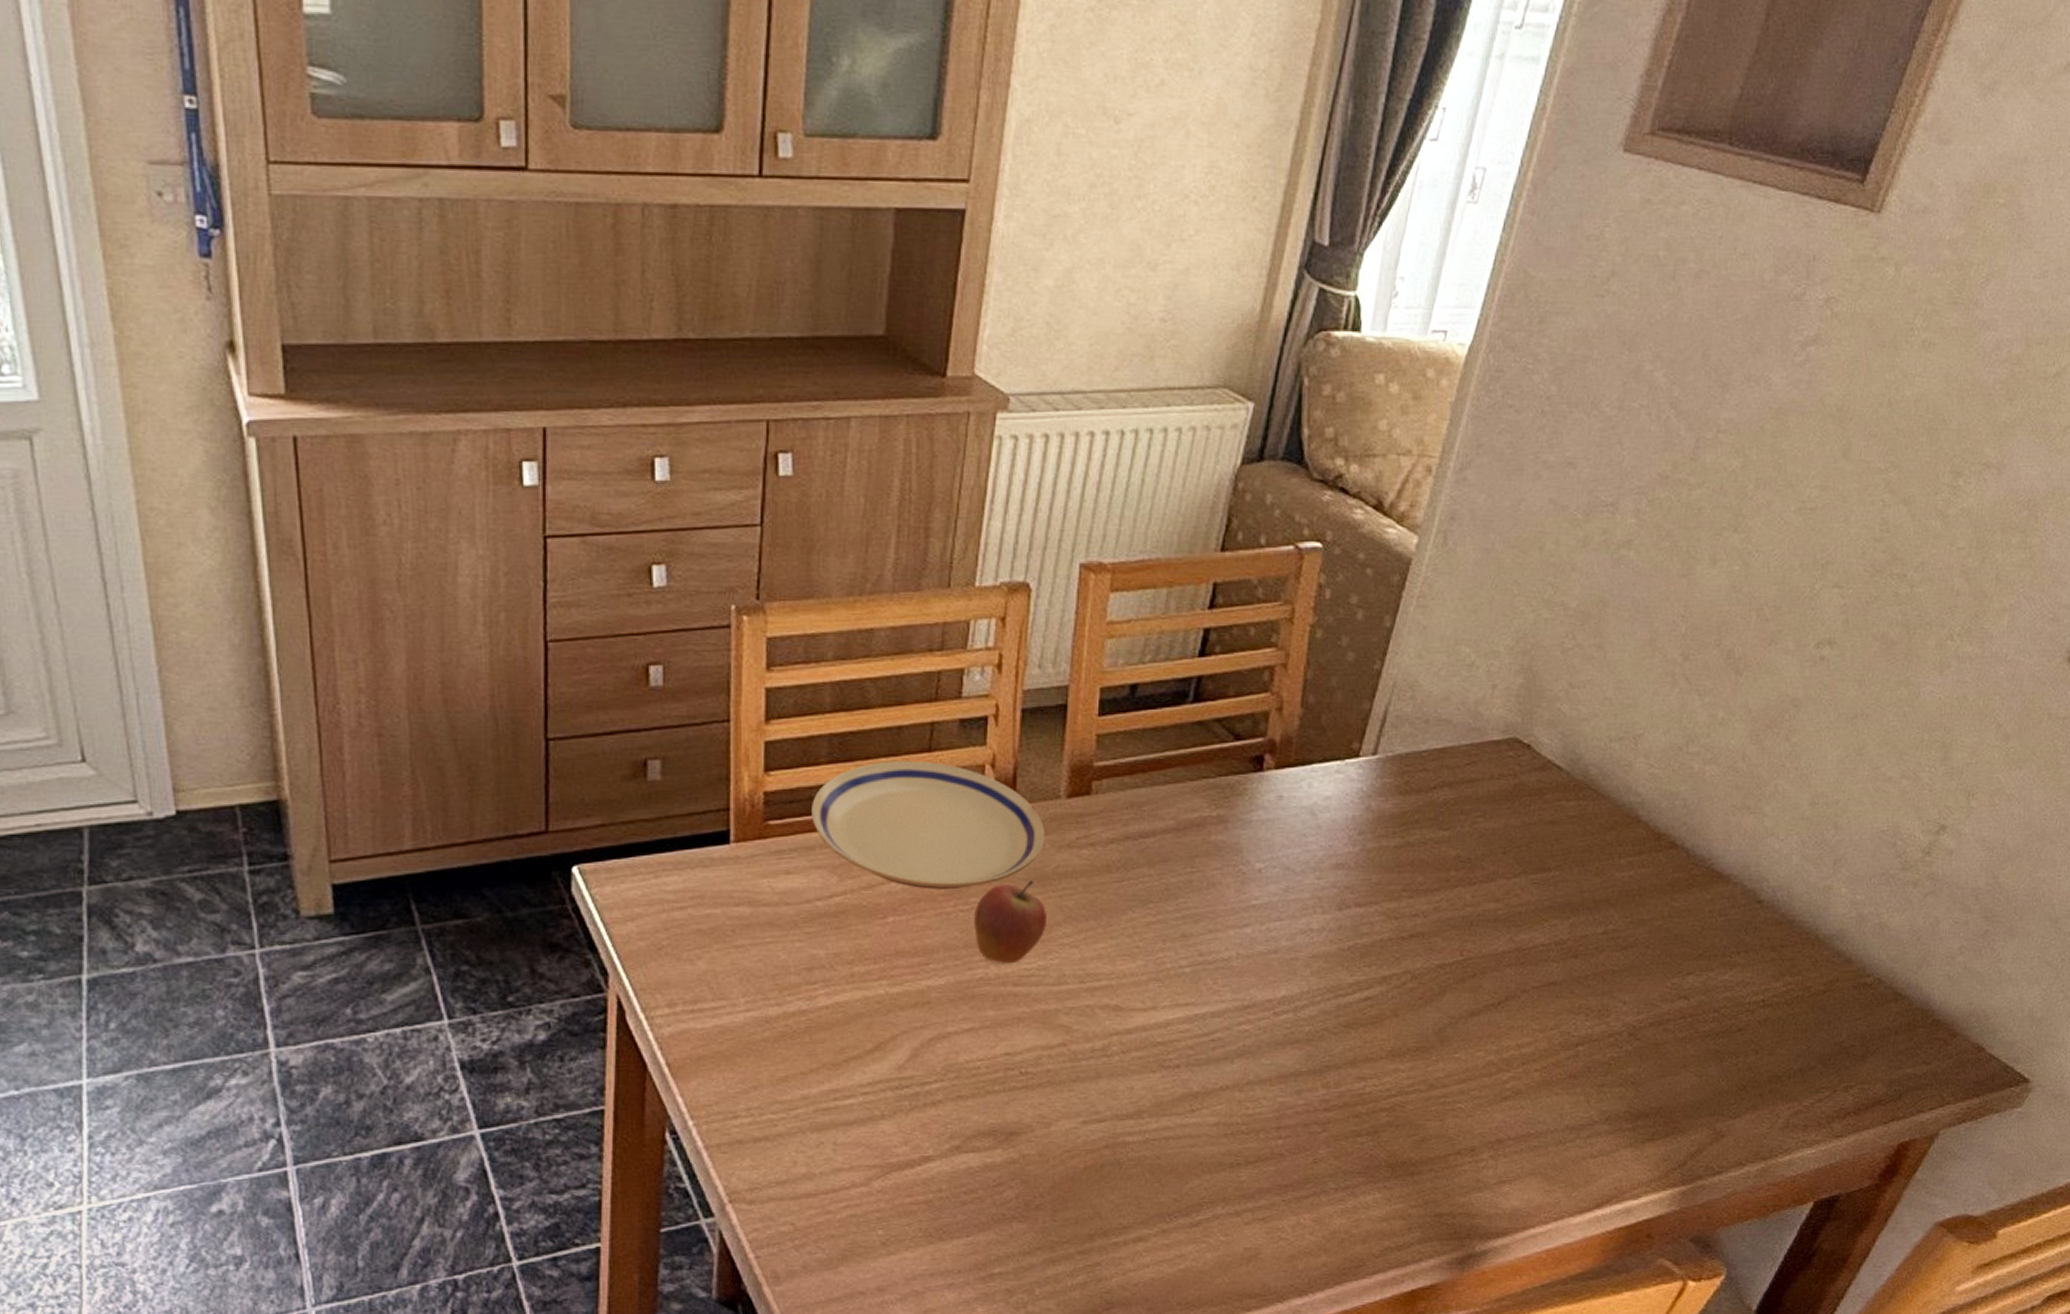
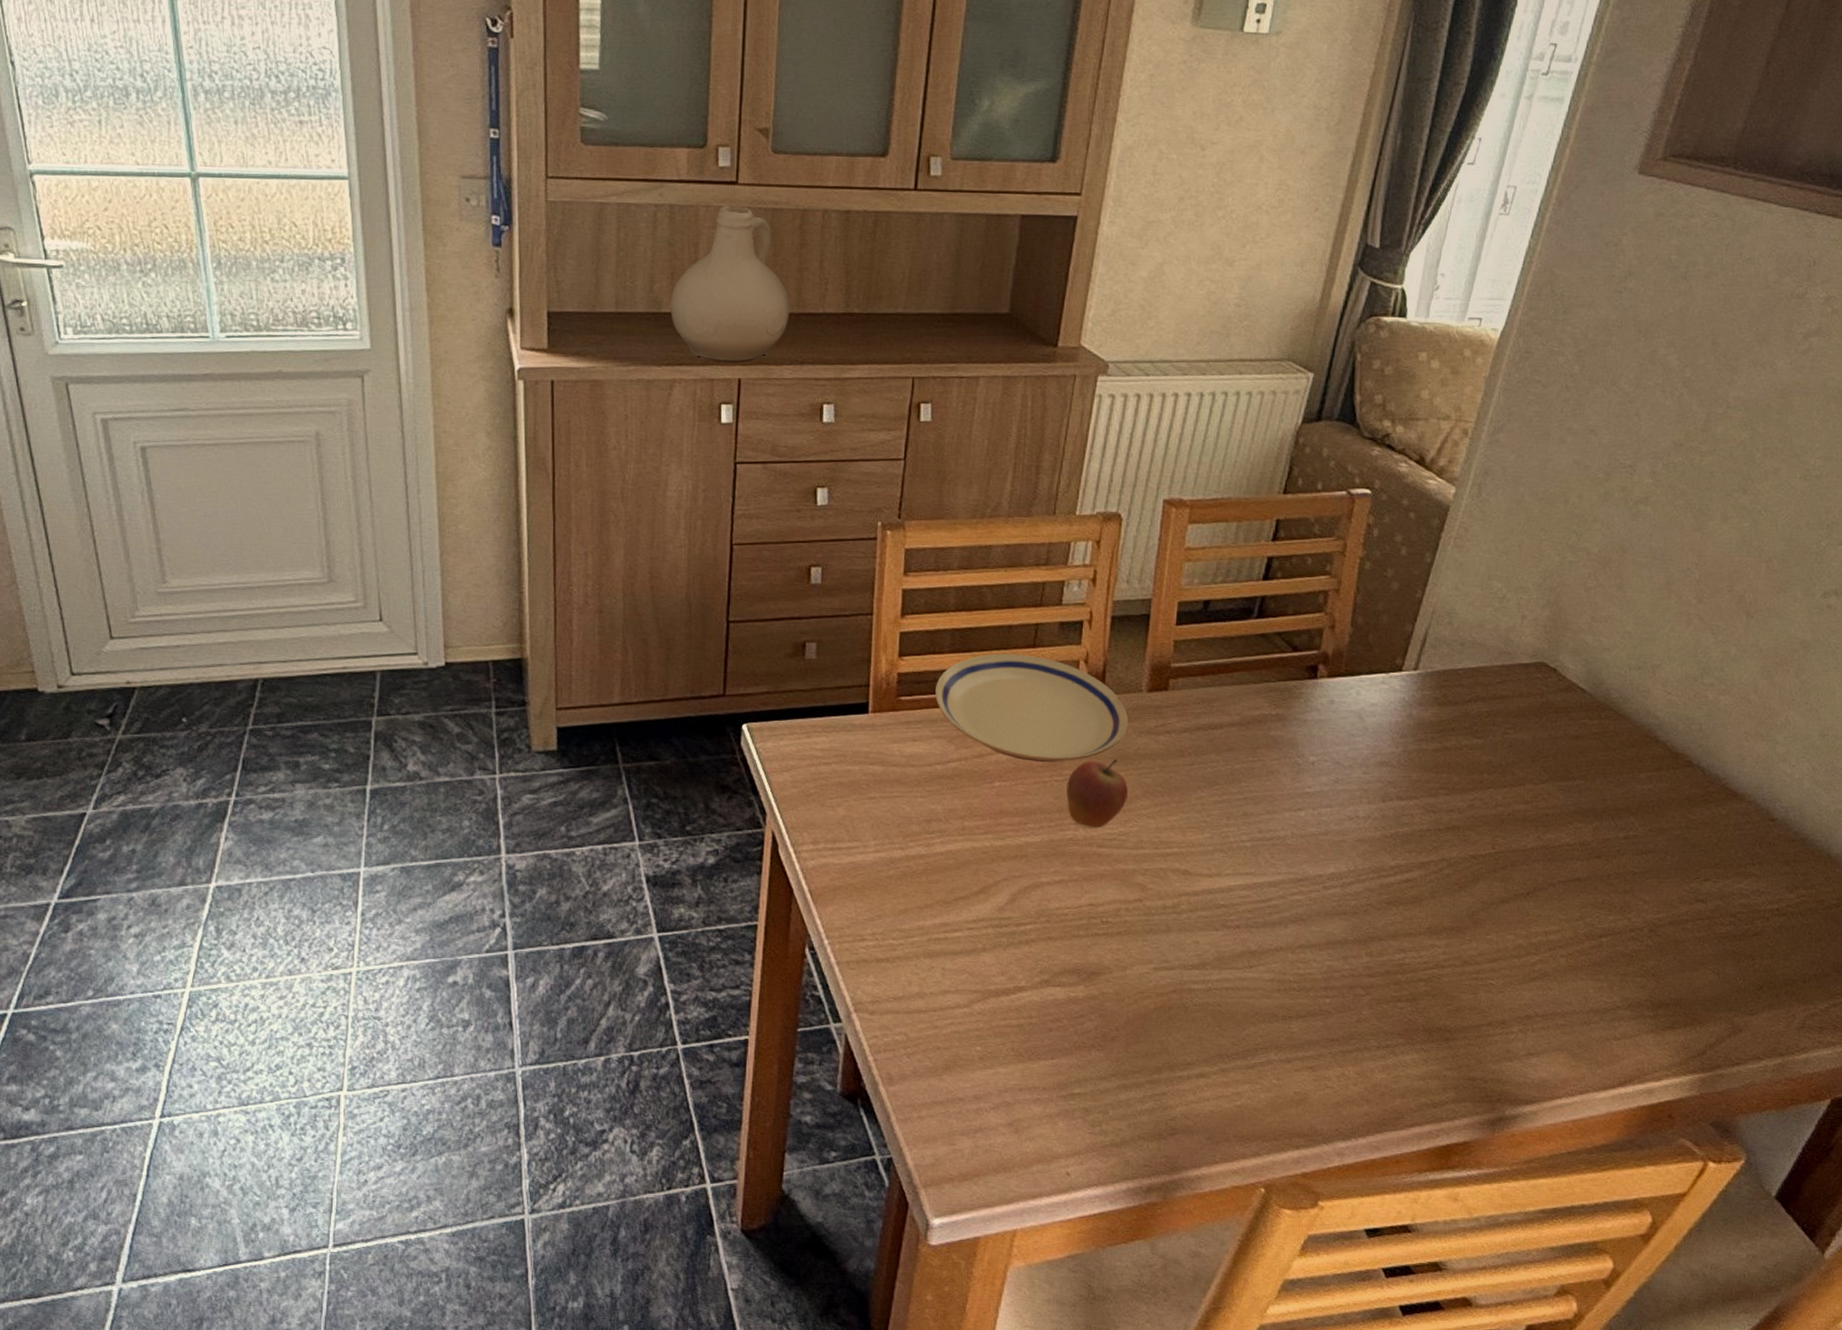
ceramic jug: none [446,198,605,407] -> present [669,205,790,363]

